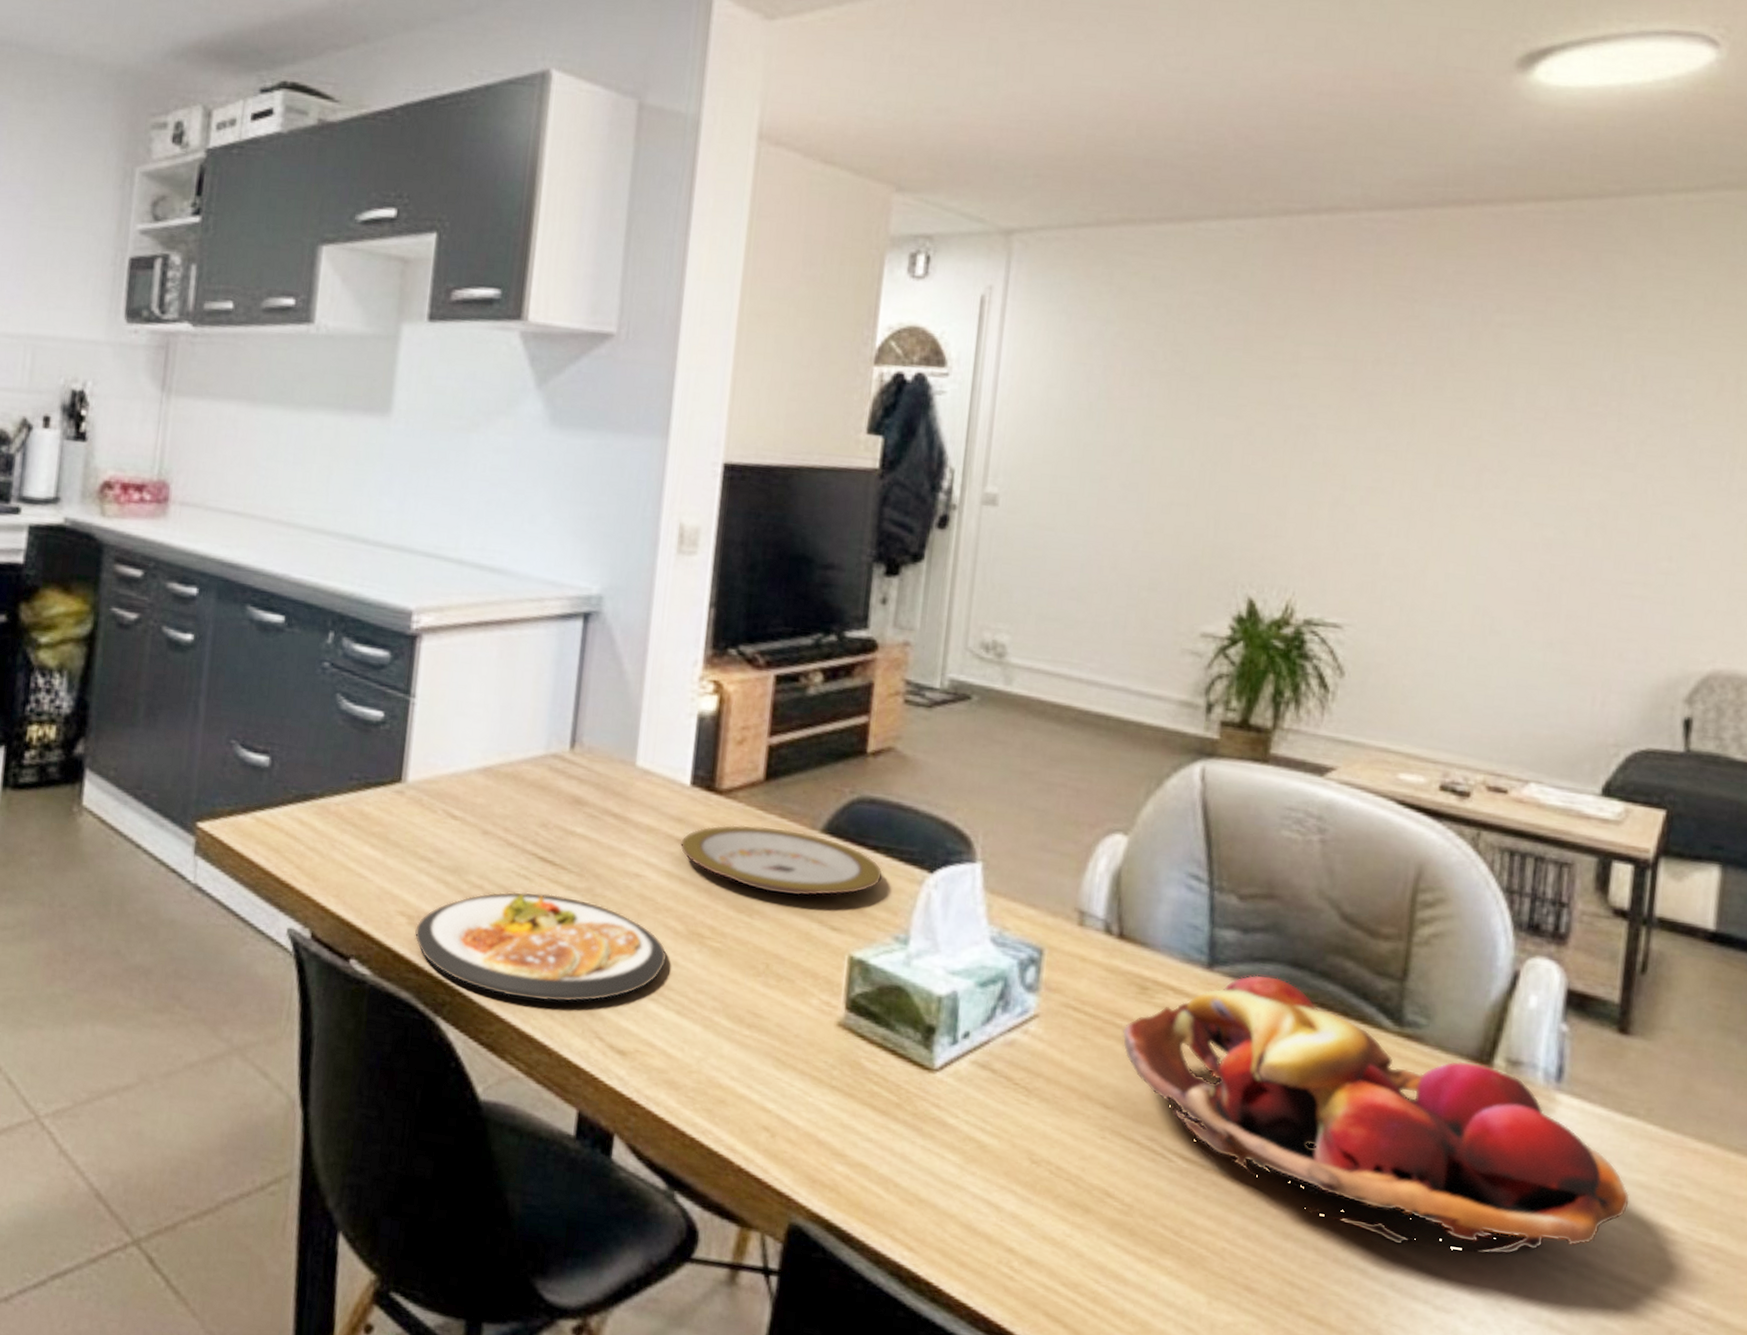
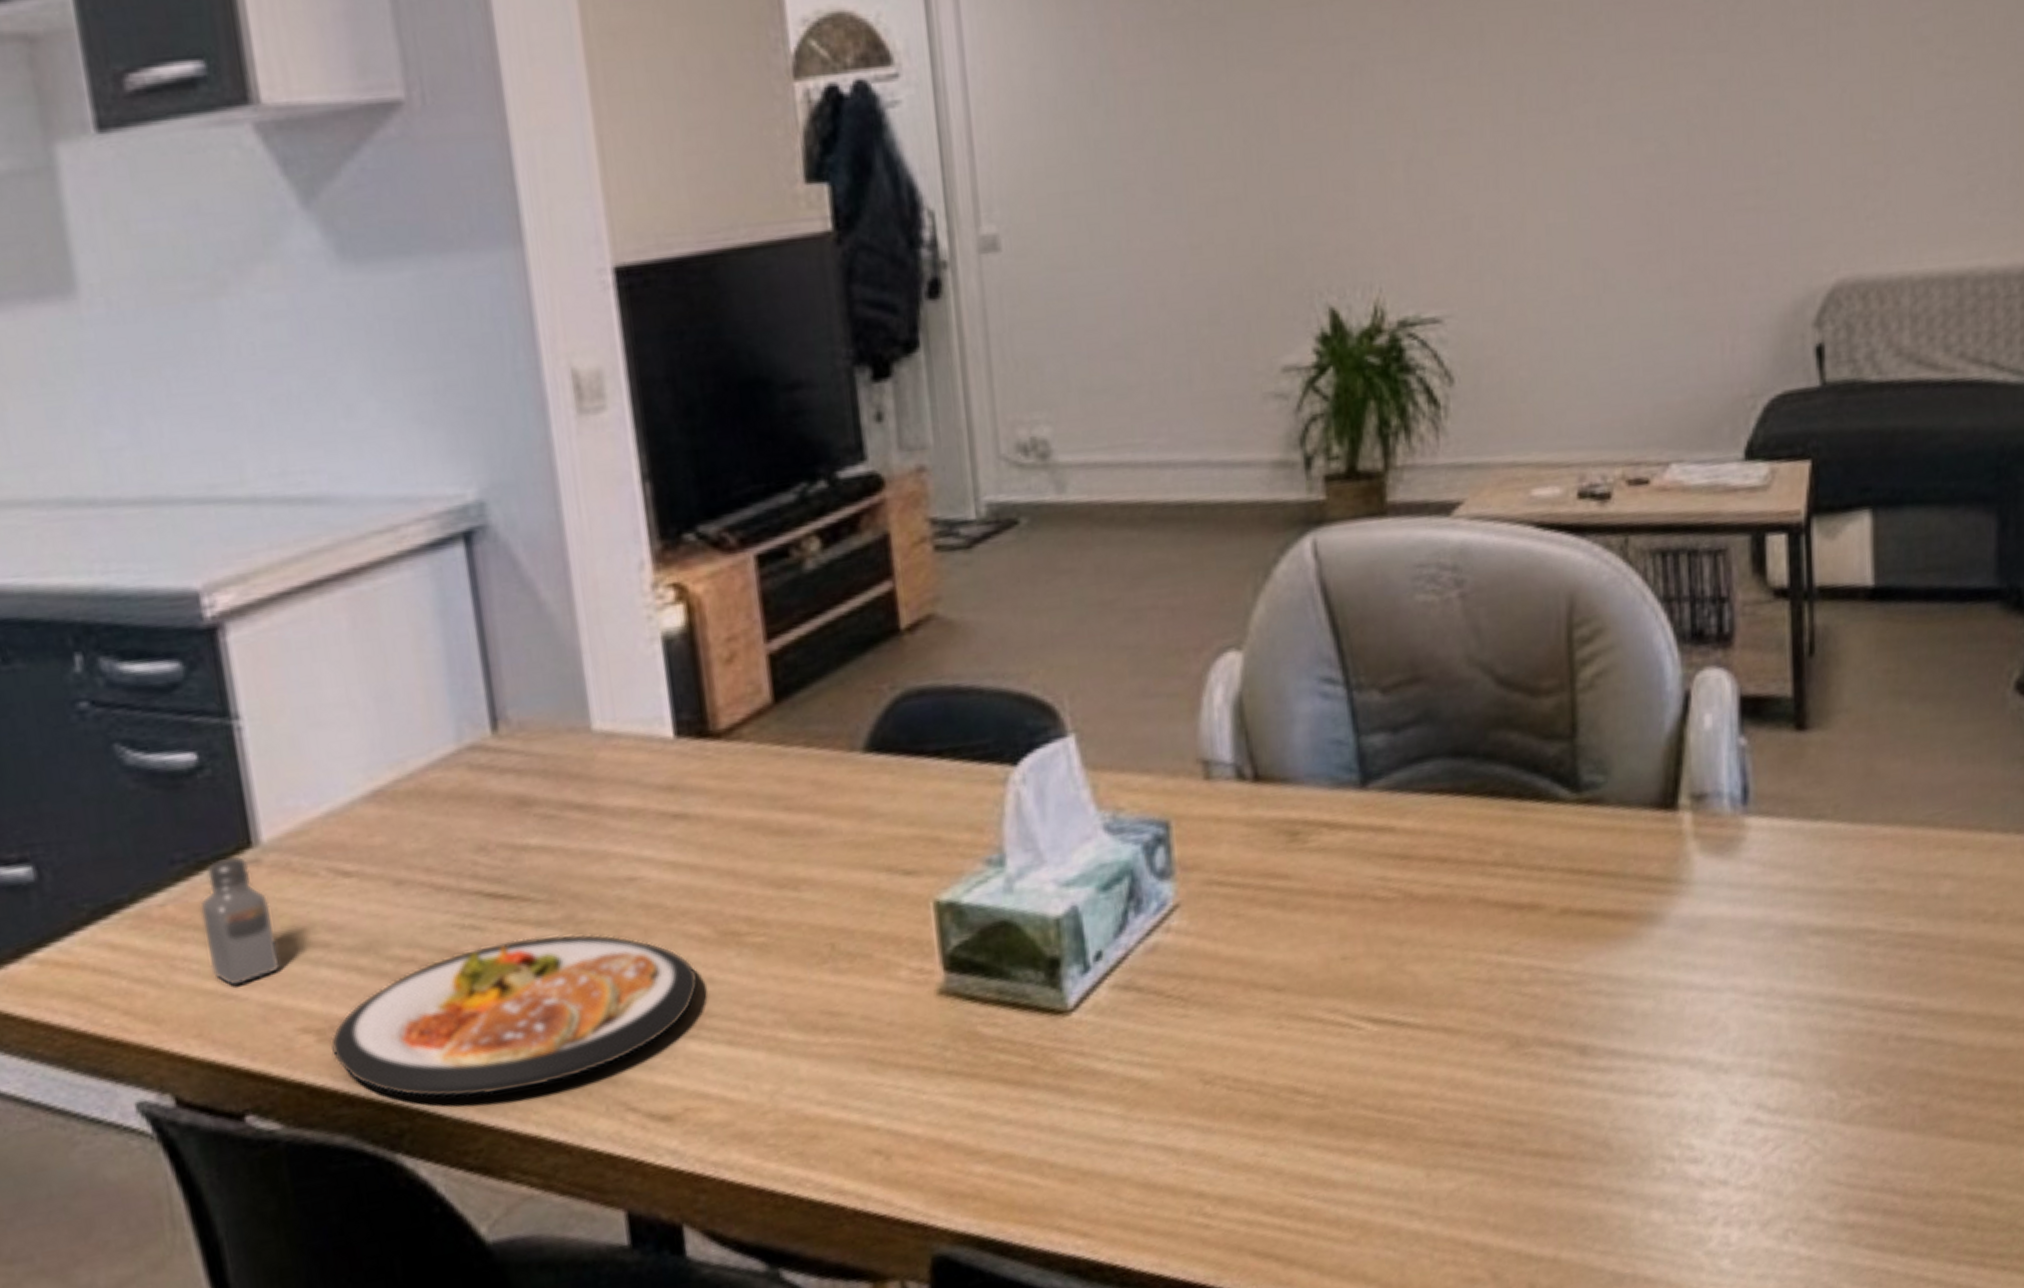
saltshaker: none [355,784,402,871] -> present [200,857,280,986]
plate: present [680,825,883,896] -> none [679,757,955,852]
fruit basket: present [1122,975,1630,1255] -> none [1279,775,1829,1041]

